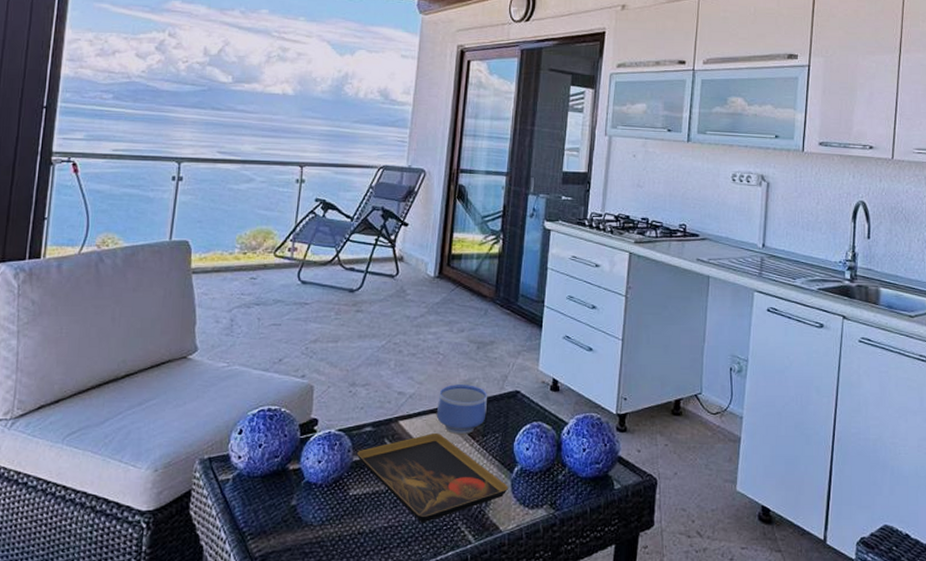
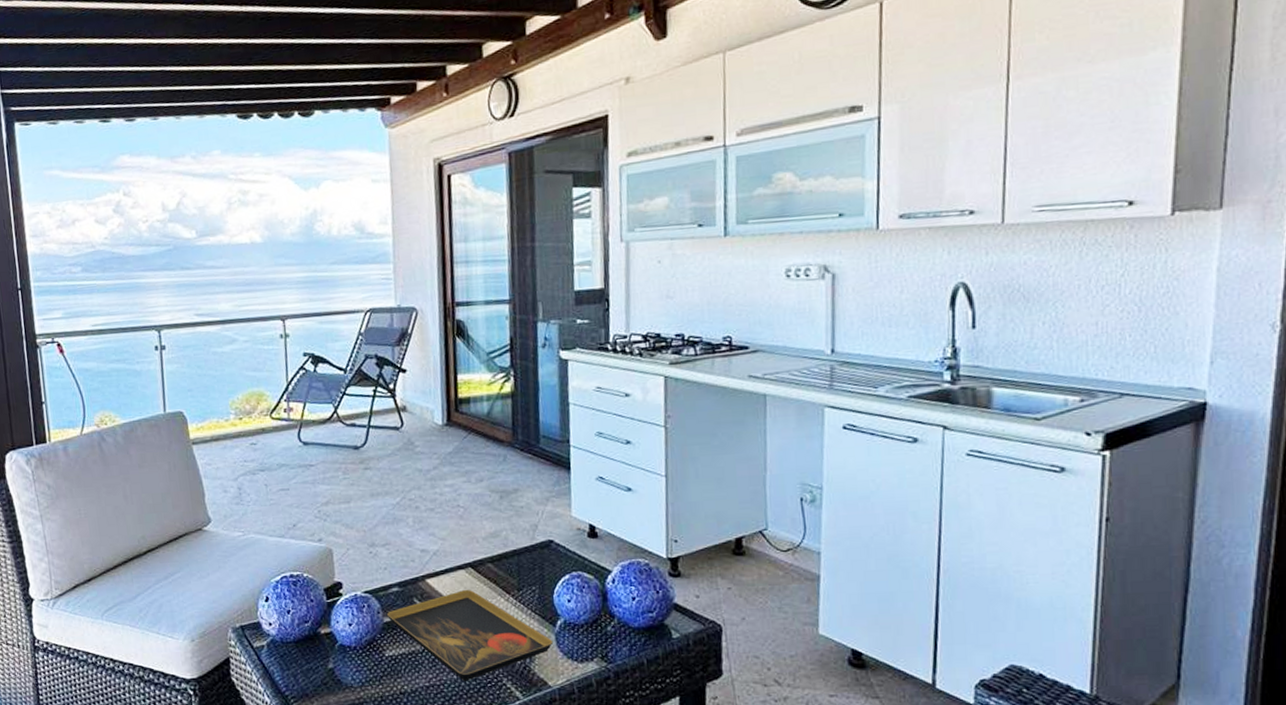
bowl: present [436,384,487,435] -> none [464,537,519,590]

